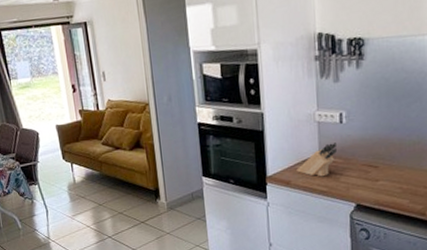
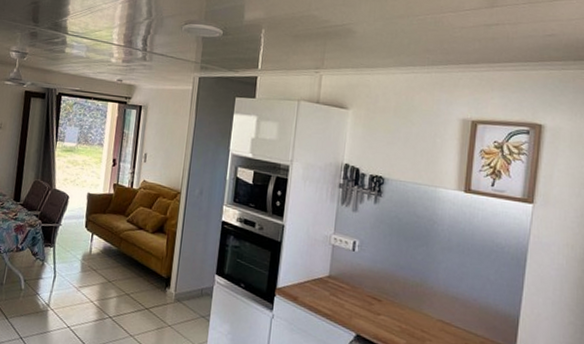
knife block: present [296,143,338,177] -> none [305,267,347,300]

